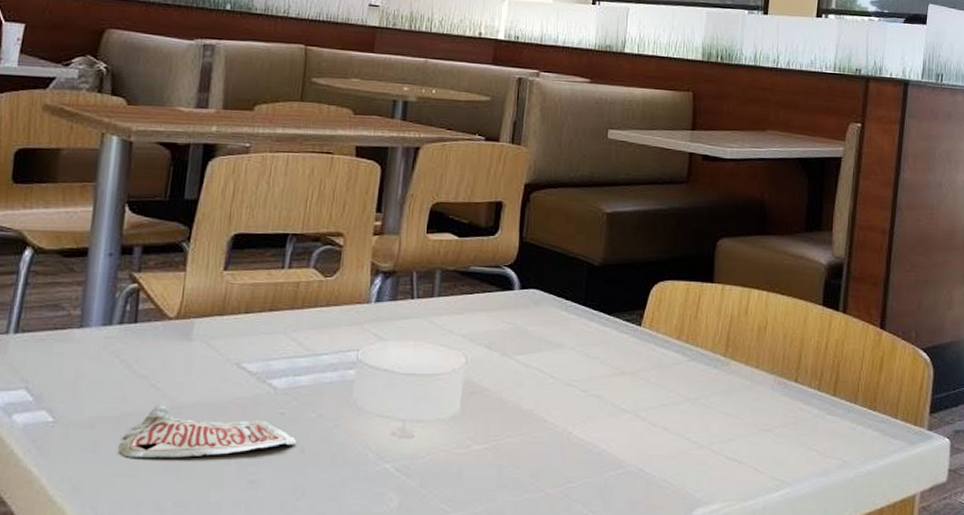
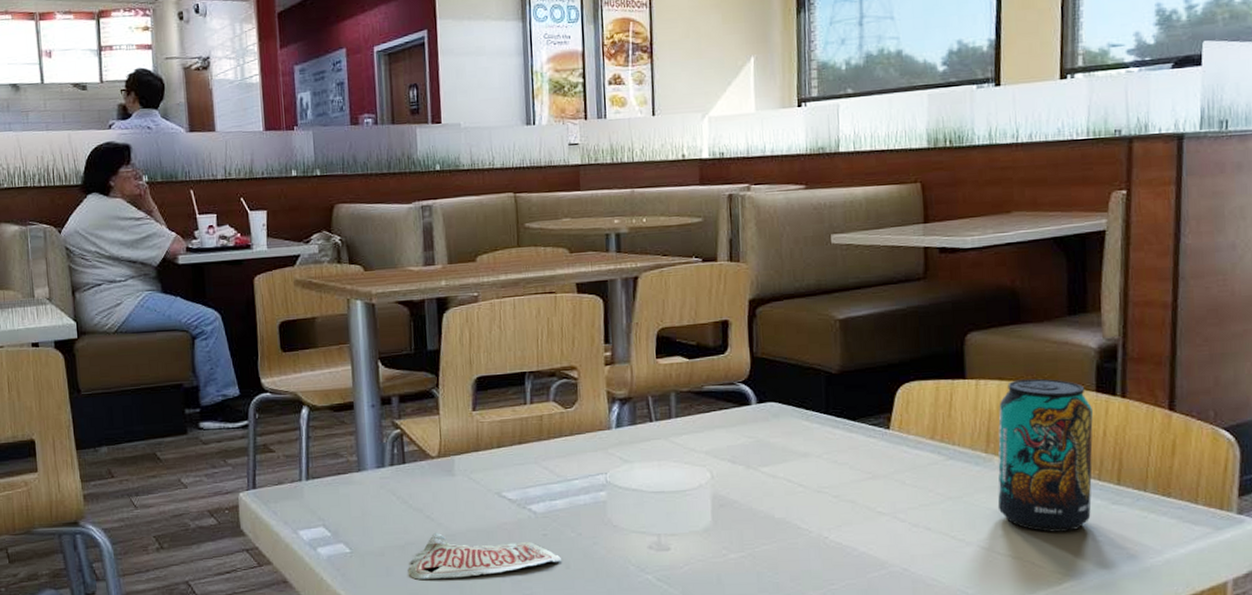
beverage can: none [730,288,818,439] -> present [997,378,1093,532]

